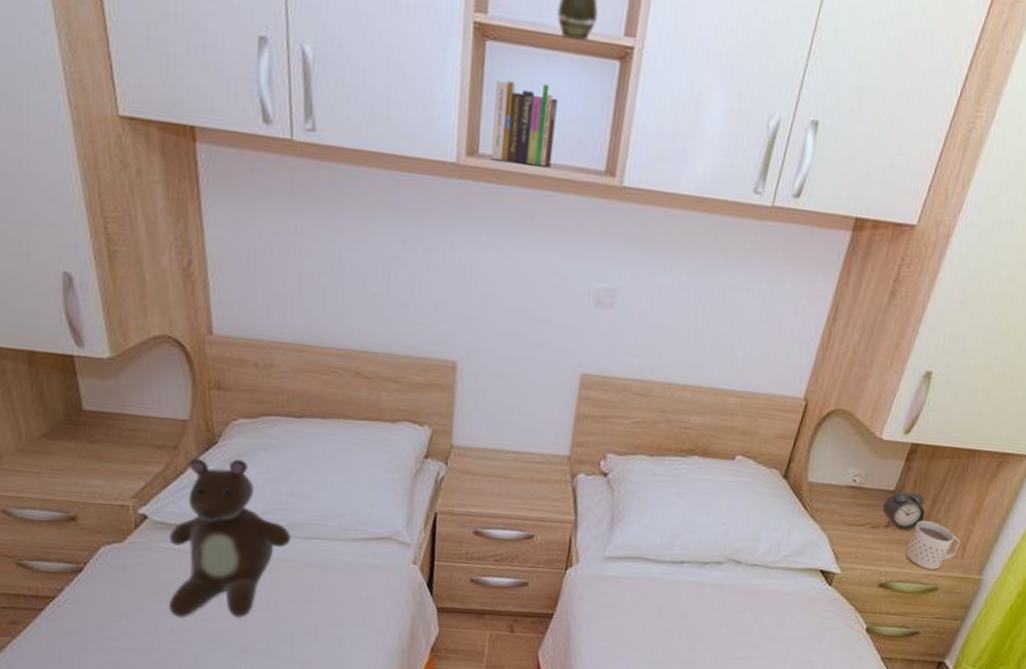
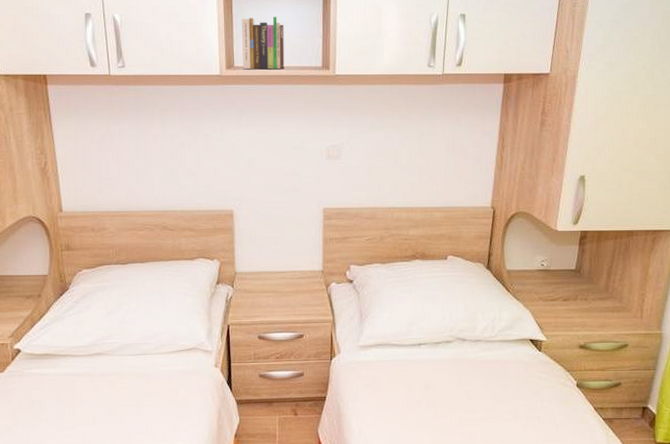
teddy bear: present [168,458,290,617] -> none [36,300,123,428]
alarm clock: present [883,491,926,531] -> none [569,269,605,301]
mug: present [904,520,960,570] -> none [594,291,637,330]

